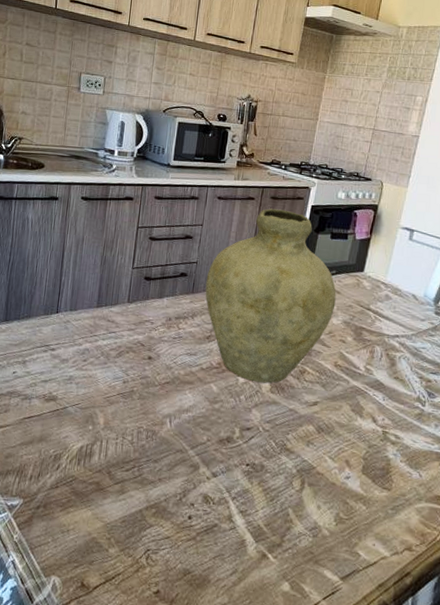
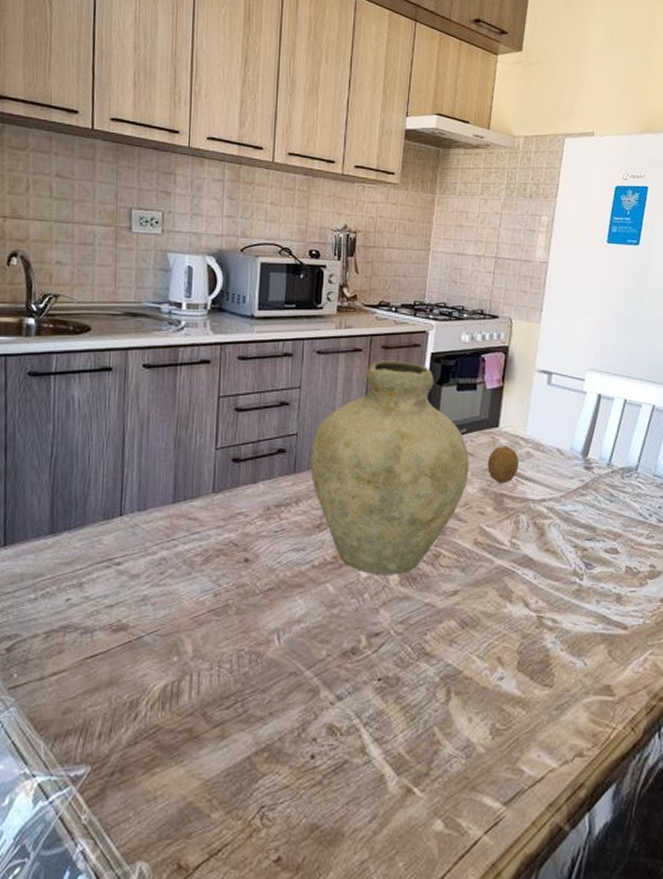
fruit: none [351,287,378,319] -> present [487,446,519,484]

